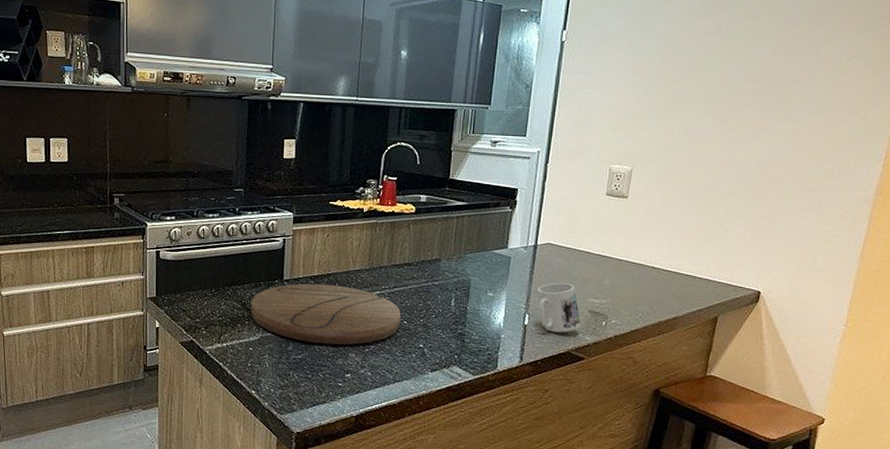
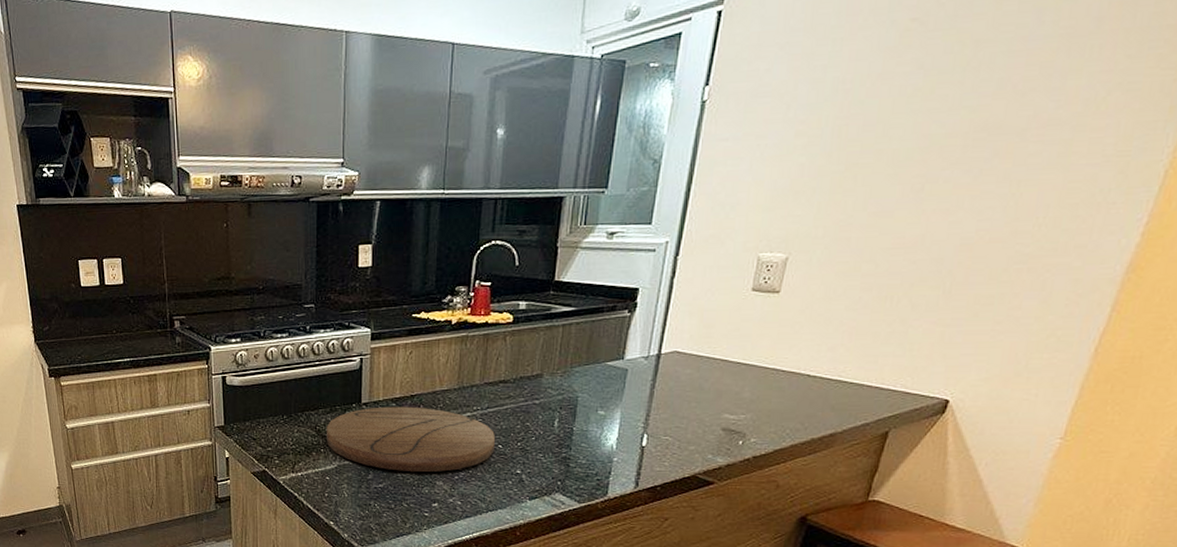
mug: present [538,283,581,333] -> none [659,397,712,455]

